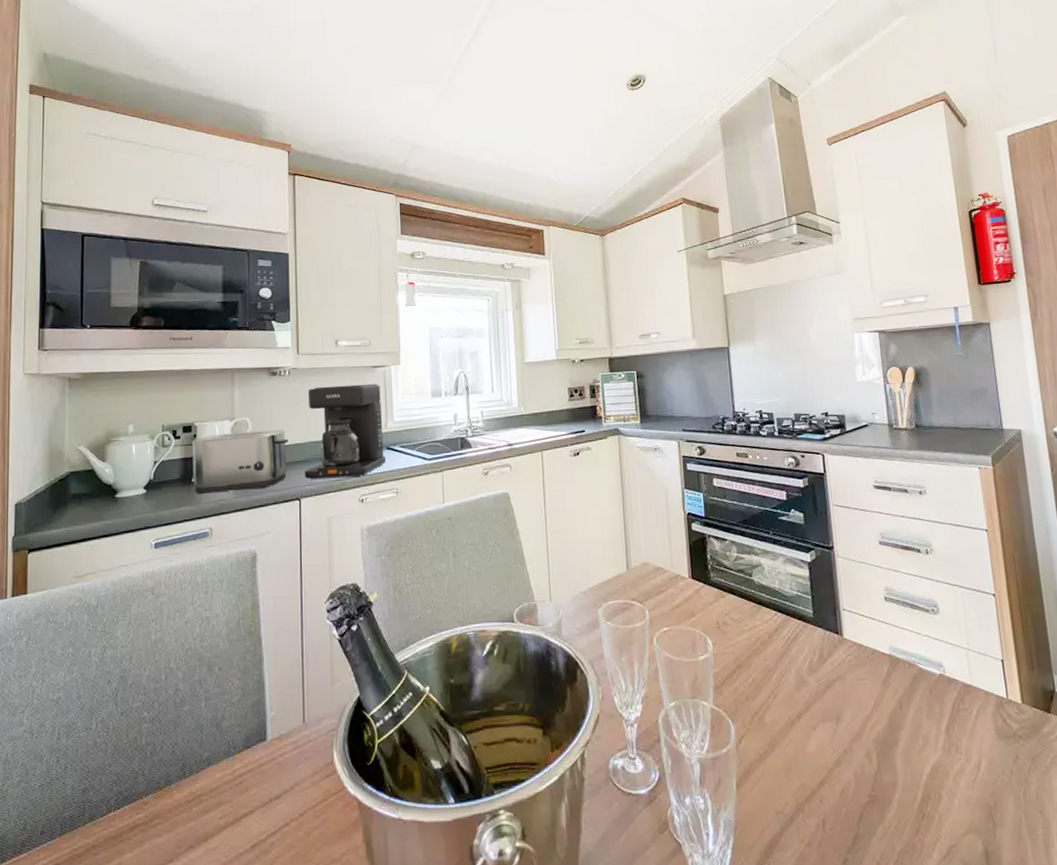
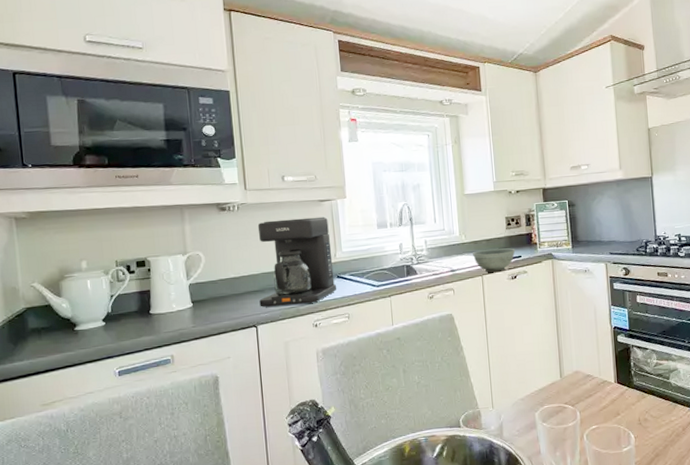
toaster: present [191,429,288,494] -> none [146,261,242,324]
bowl: none [531,421,579,449] -> present [472,248,516,273]

